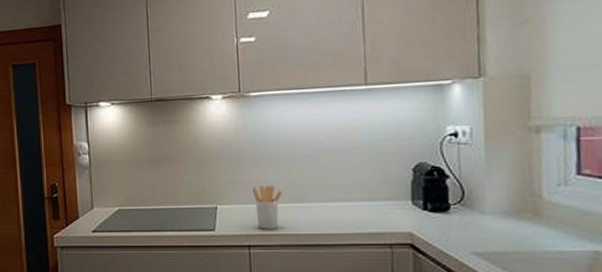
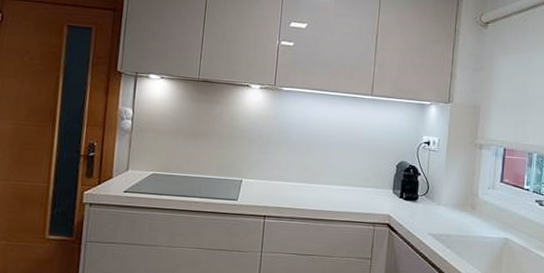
utensil holder: present [252,185,282,229] -> none [273,166,298,204]

